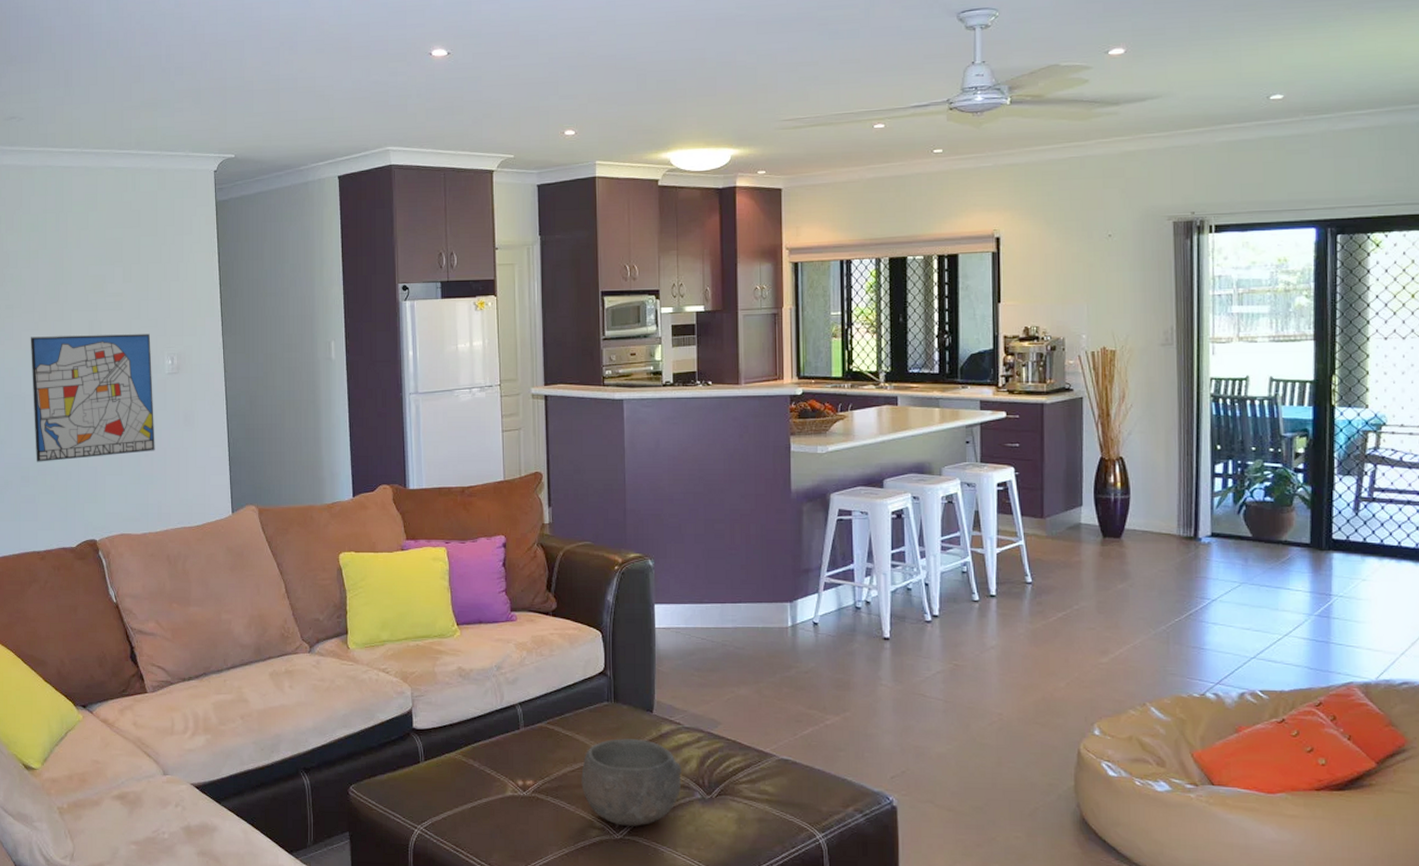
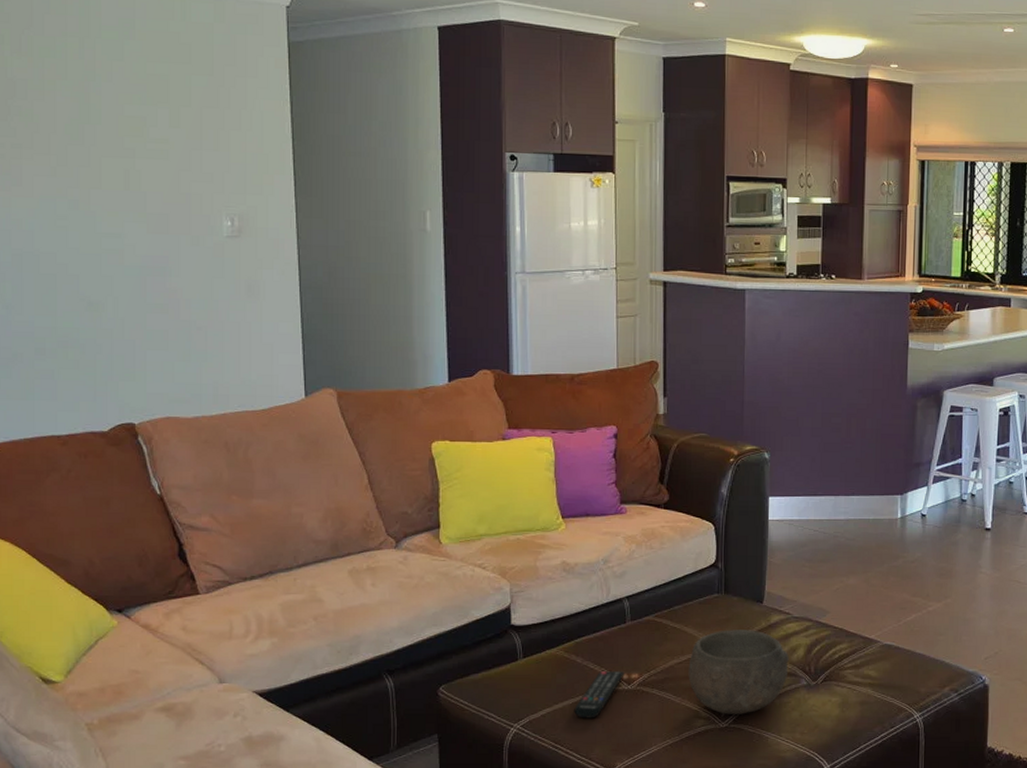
wall art: present [30,334,155,462] -> none [45,184,210,332]
remote control: none [473,776,520,823] -> present [574,670,625,718]

